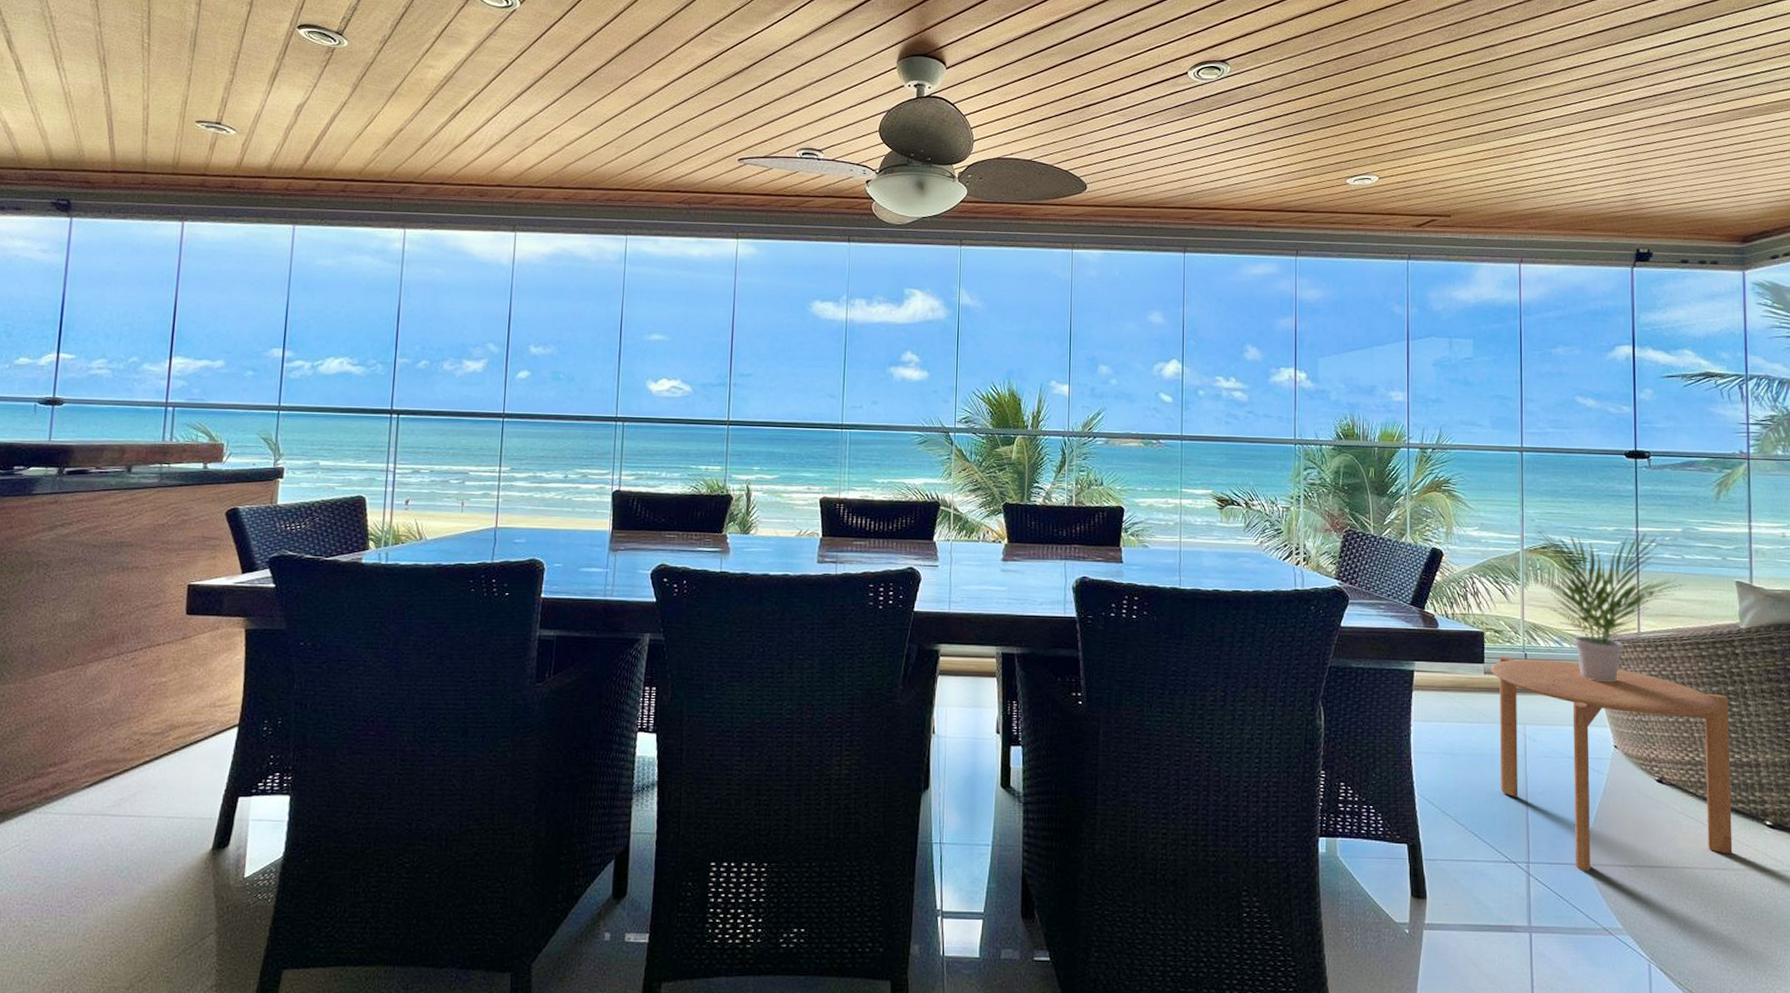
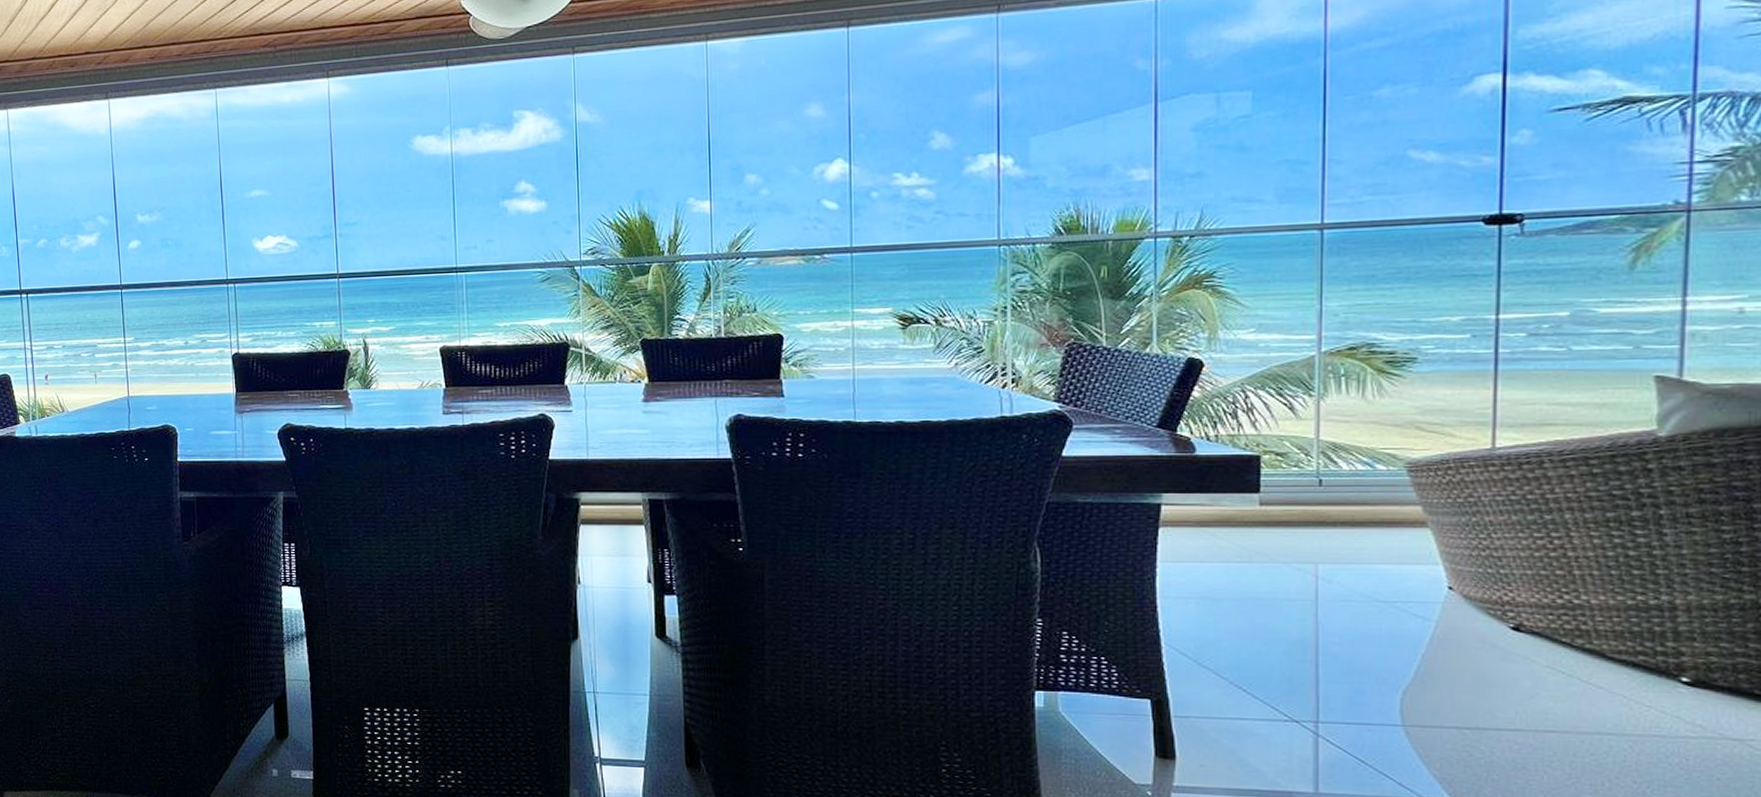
side table: present [1491,656,1733,872] -> none [1269,484,1632,734]
potted plant: present [1521,530,1686,683] -> none [1316,320,1572,511]

